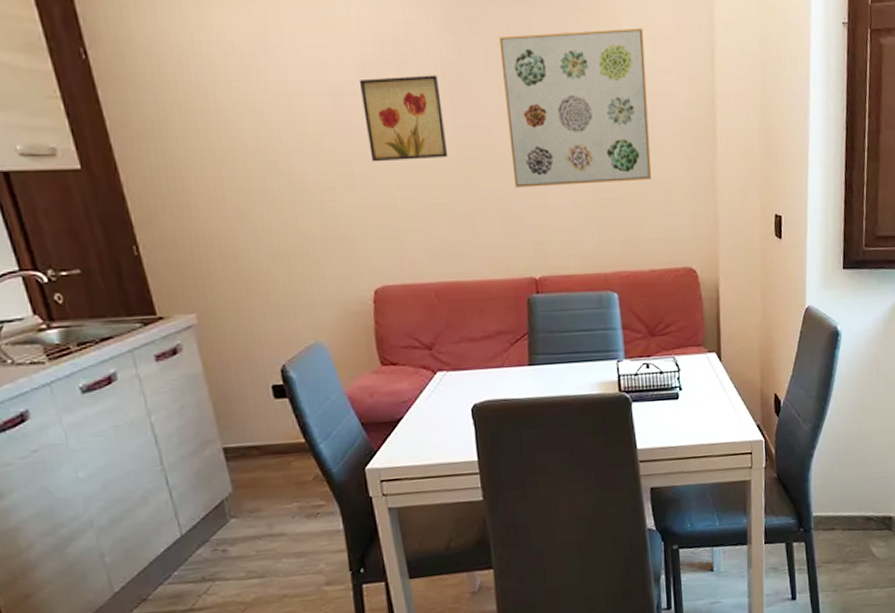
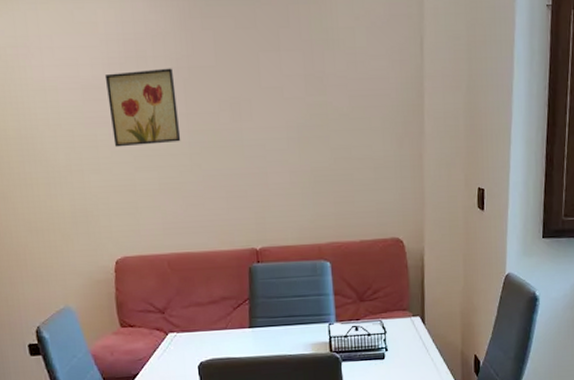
wall art: present [498,28,652,188] -> none [227,18,364,168]

